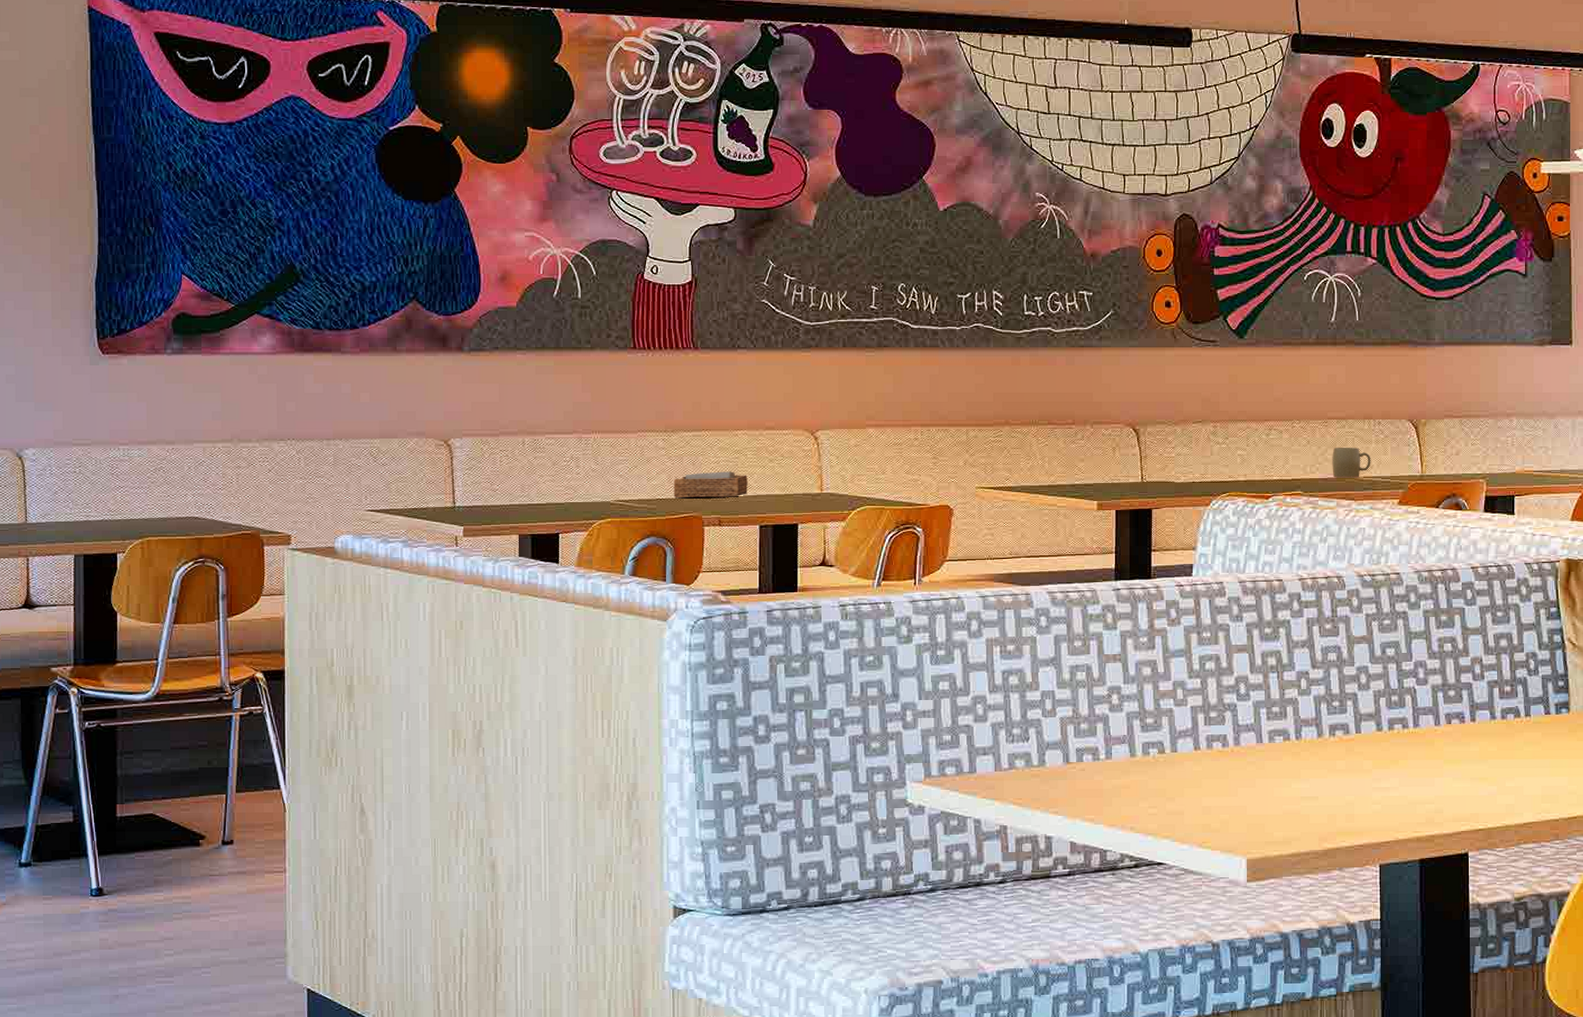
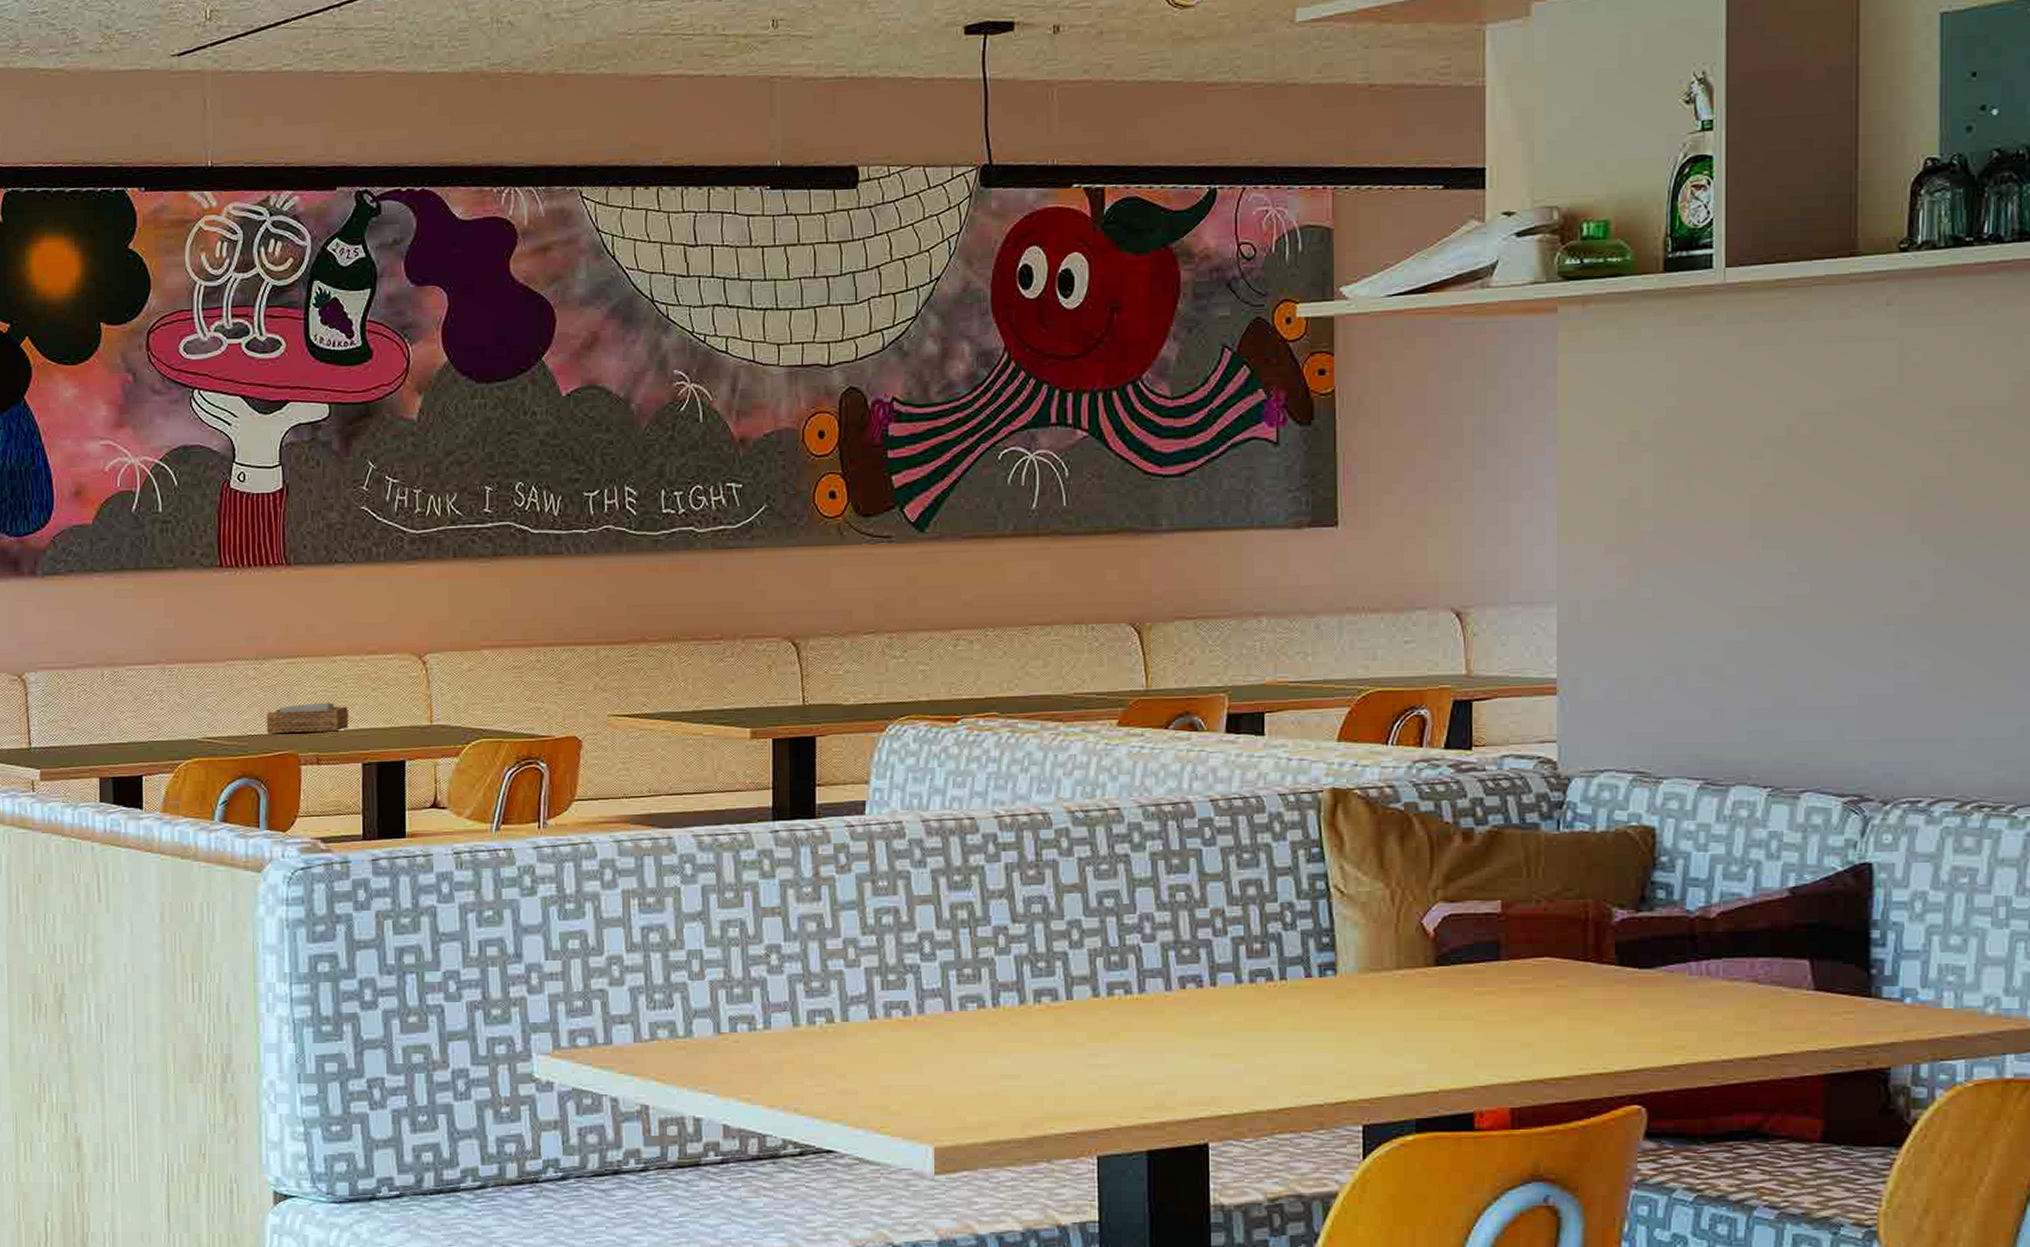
mug: present [1332,448,1371,478] -> none [1034,659,1083,696]

